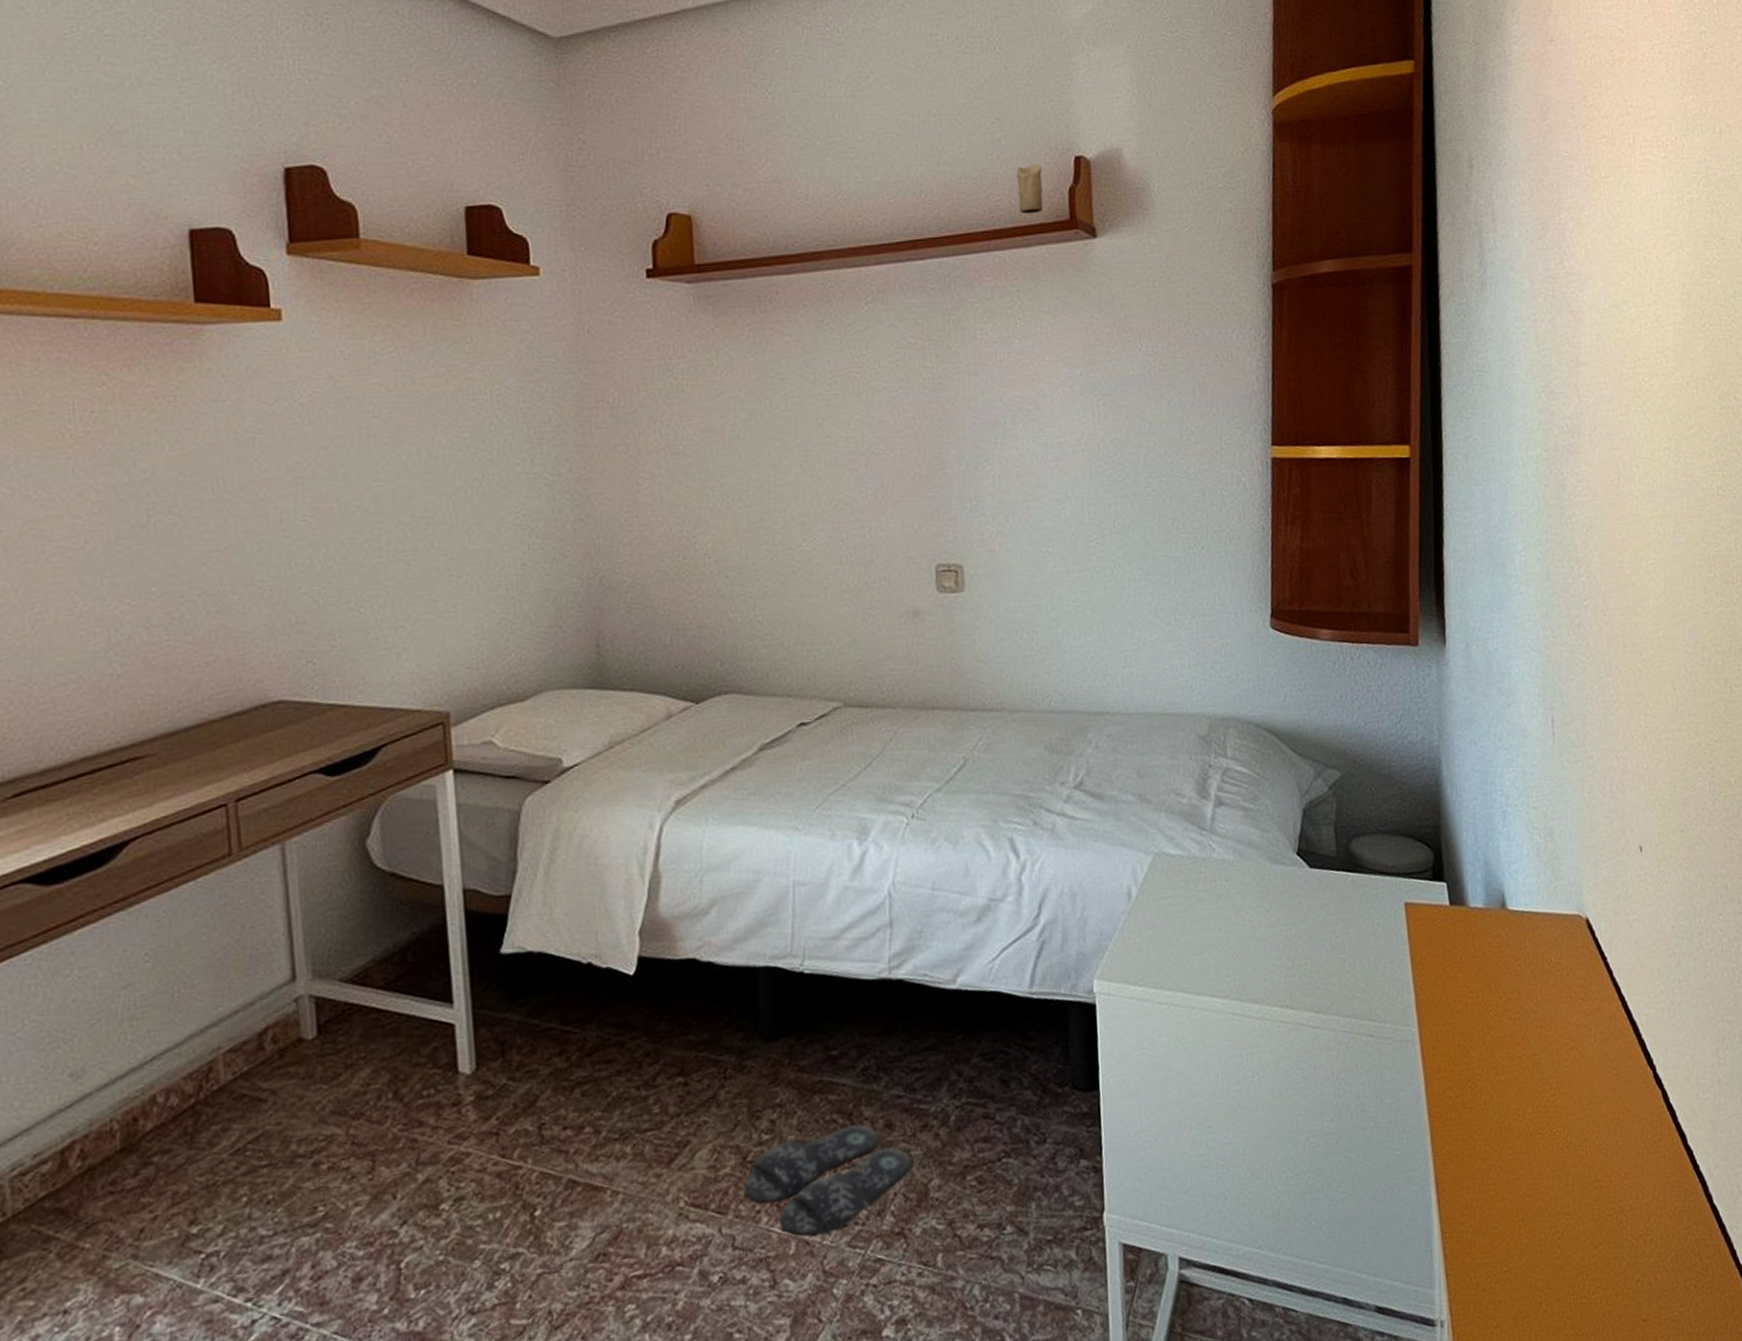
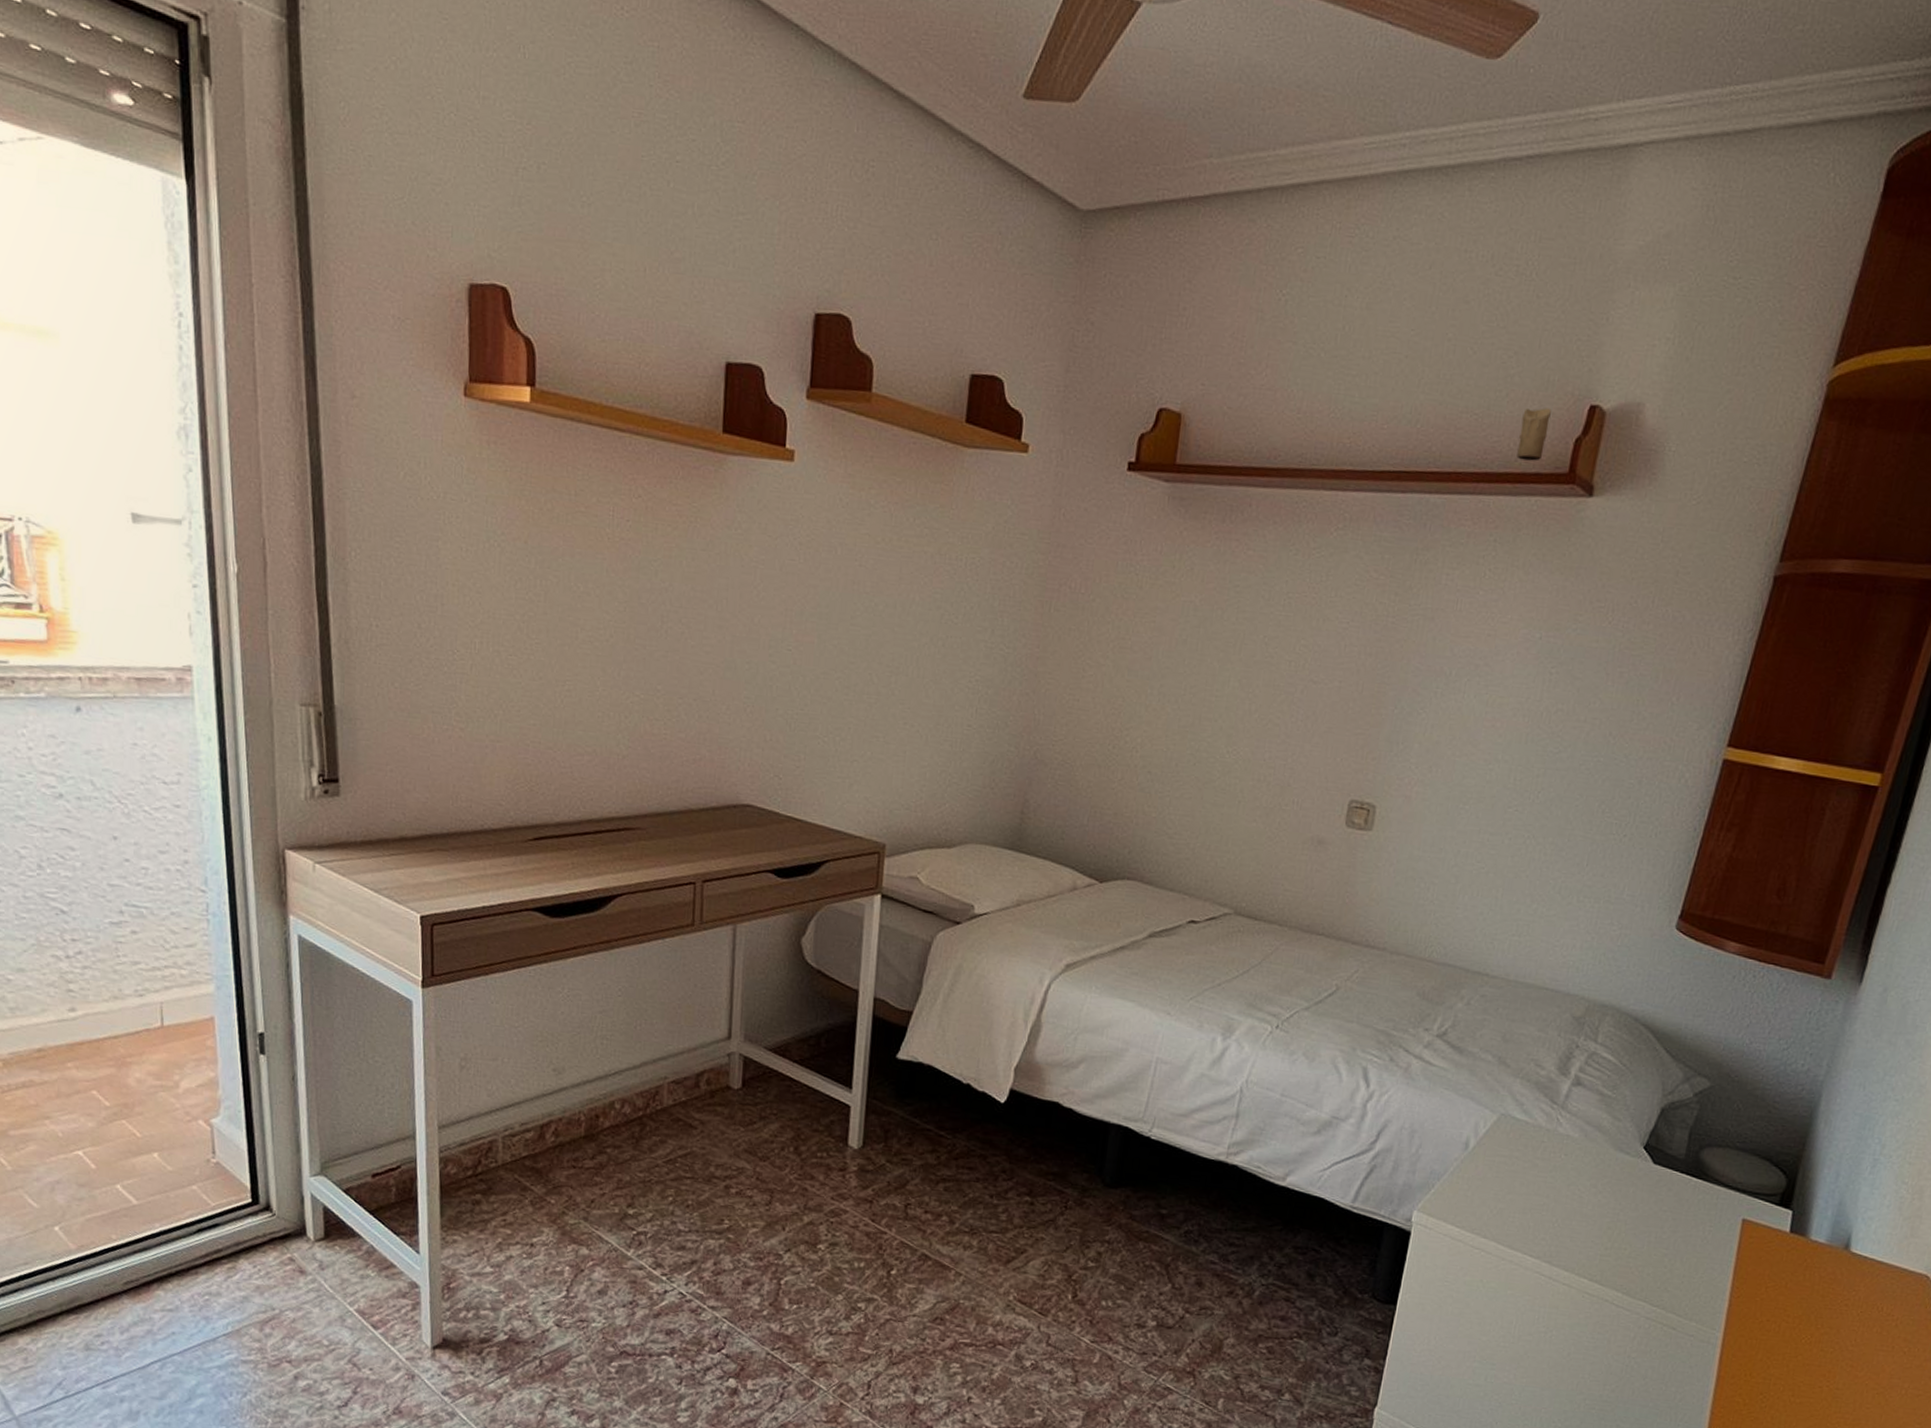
slippers: present [744,1124,913,1236] -> none [1065,1272,1214,1355]

